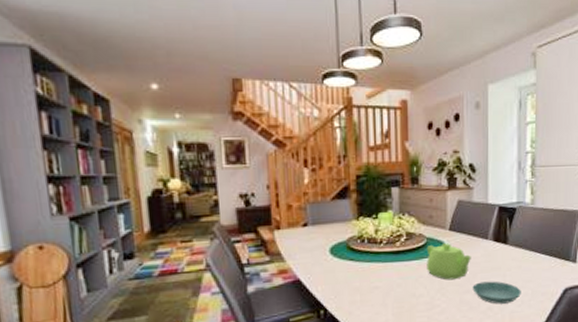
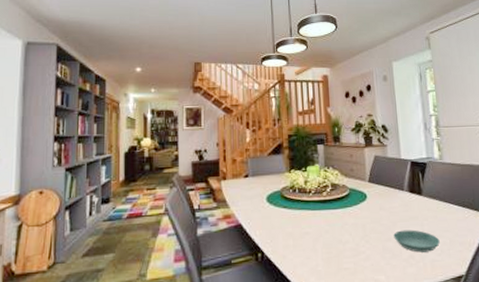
teapot: present [426,243,471,280] -> none [350,194,390,228]

